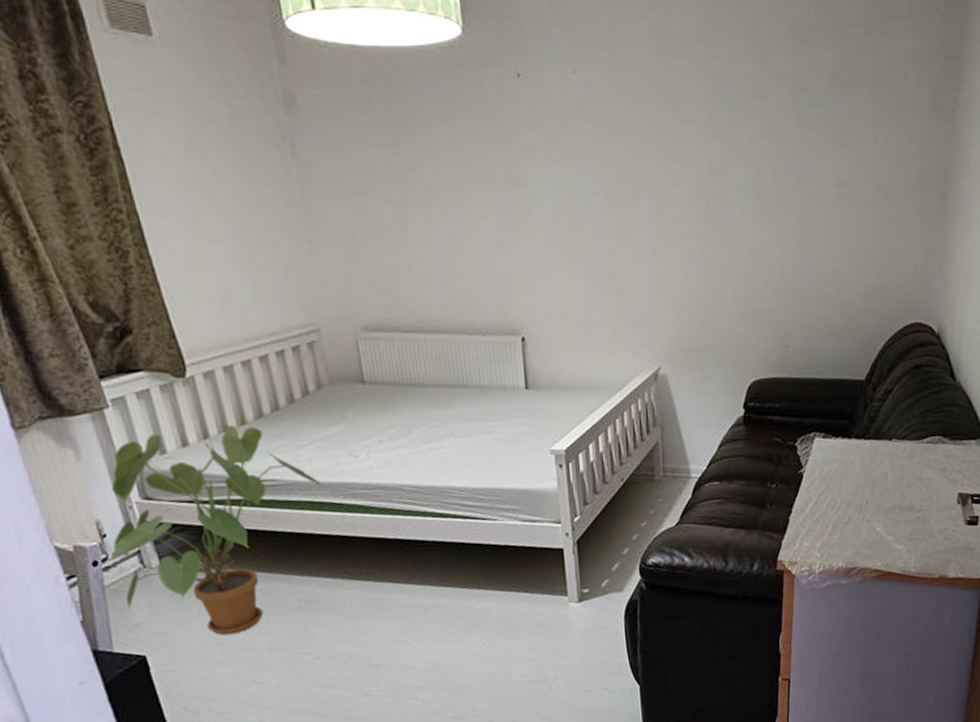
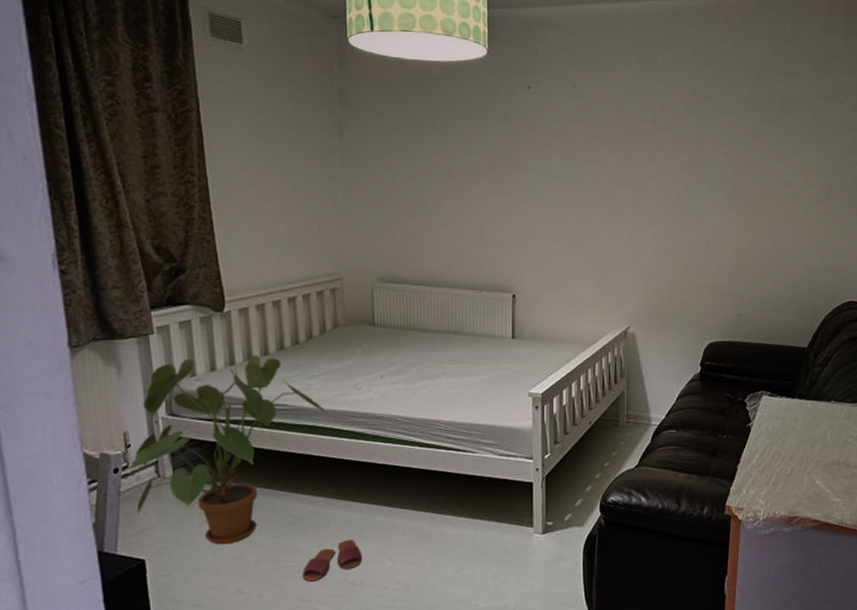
slippers: none [320,620,384,668] -> present [303,539,363,582]

